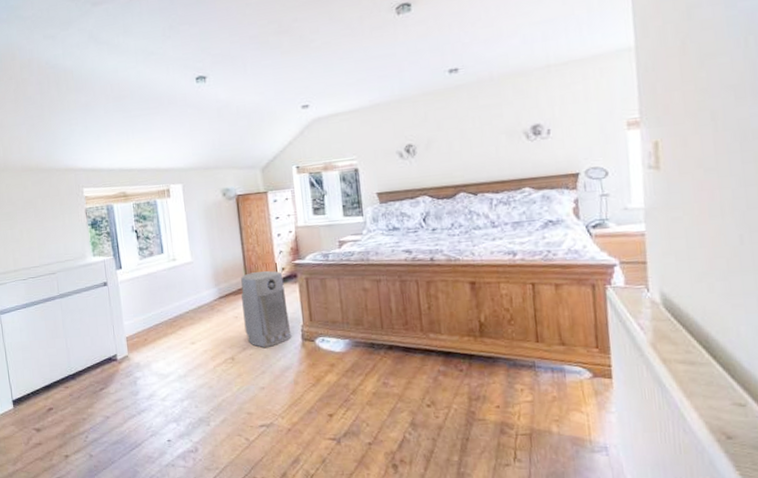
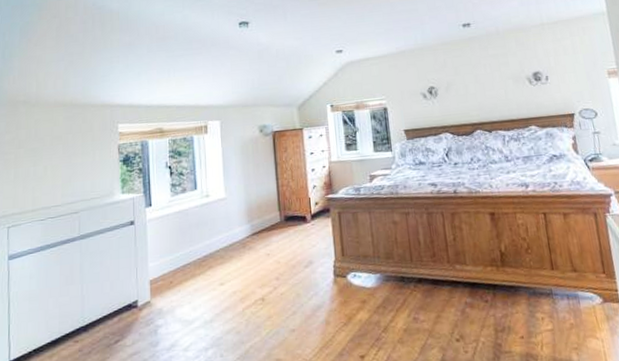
air purifier: present [241,270,292,347] -> none [274,205,324,286]

